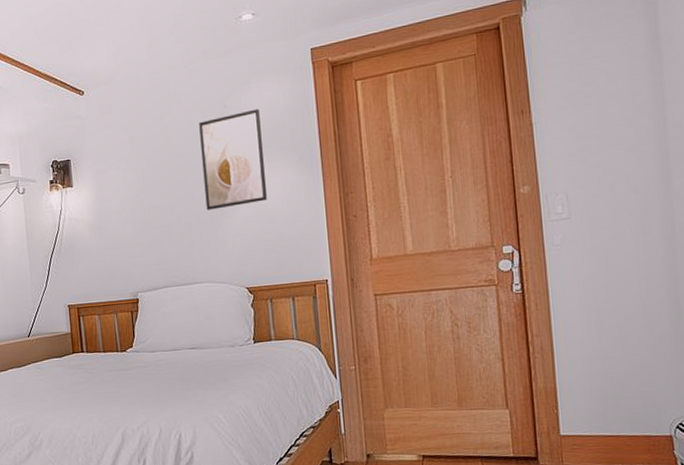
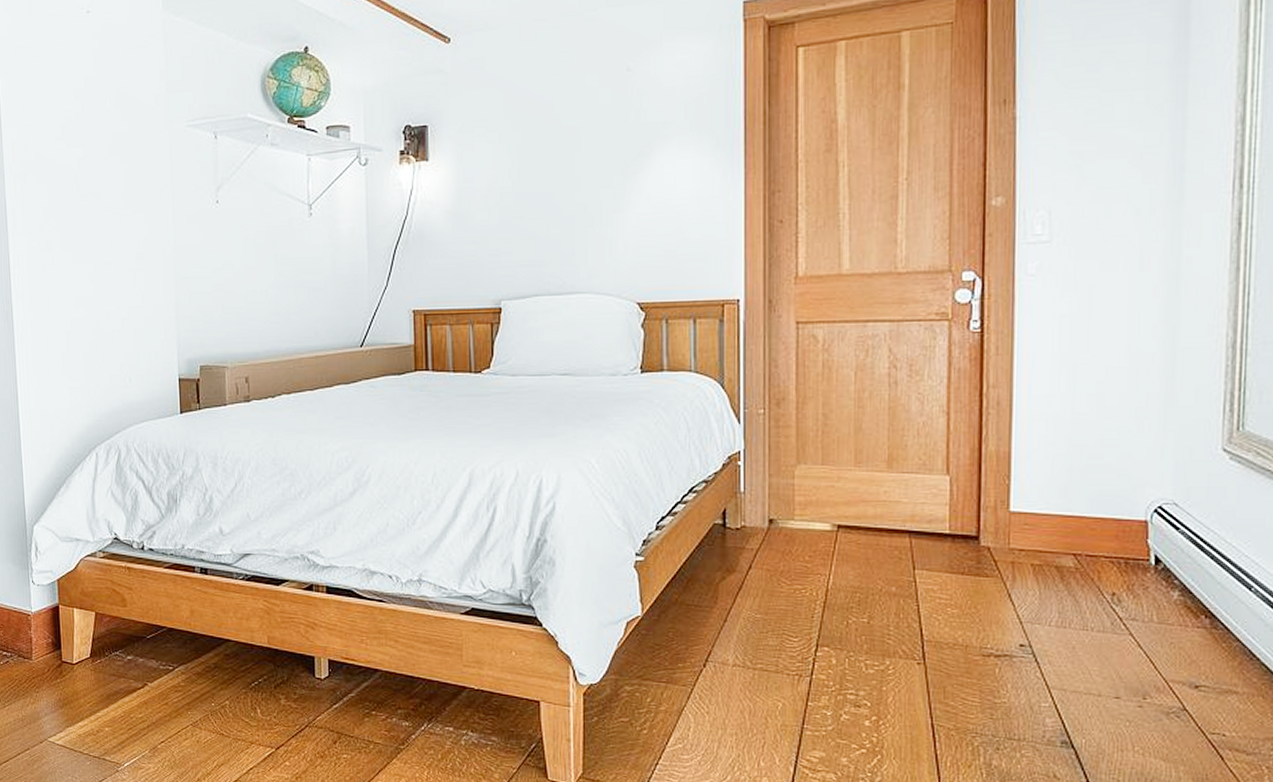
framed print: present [199,108,268,211] -> none [594,75,673,202]

